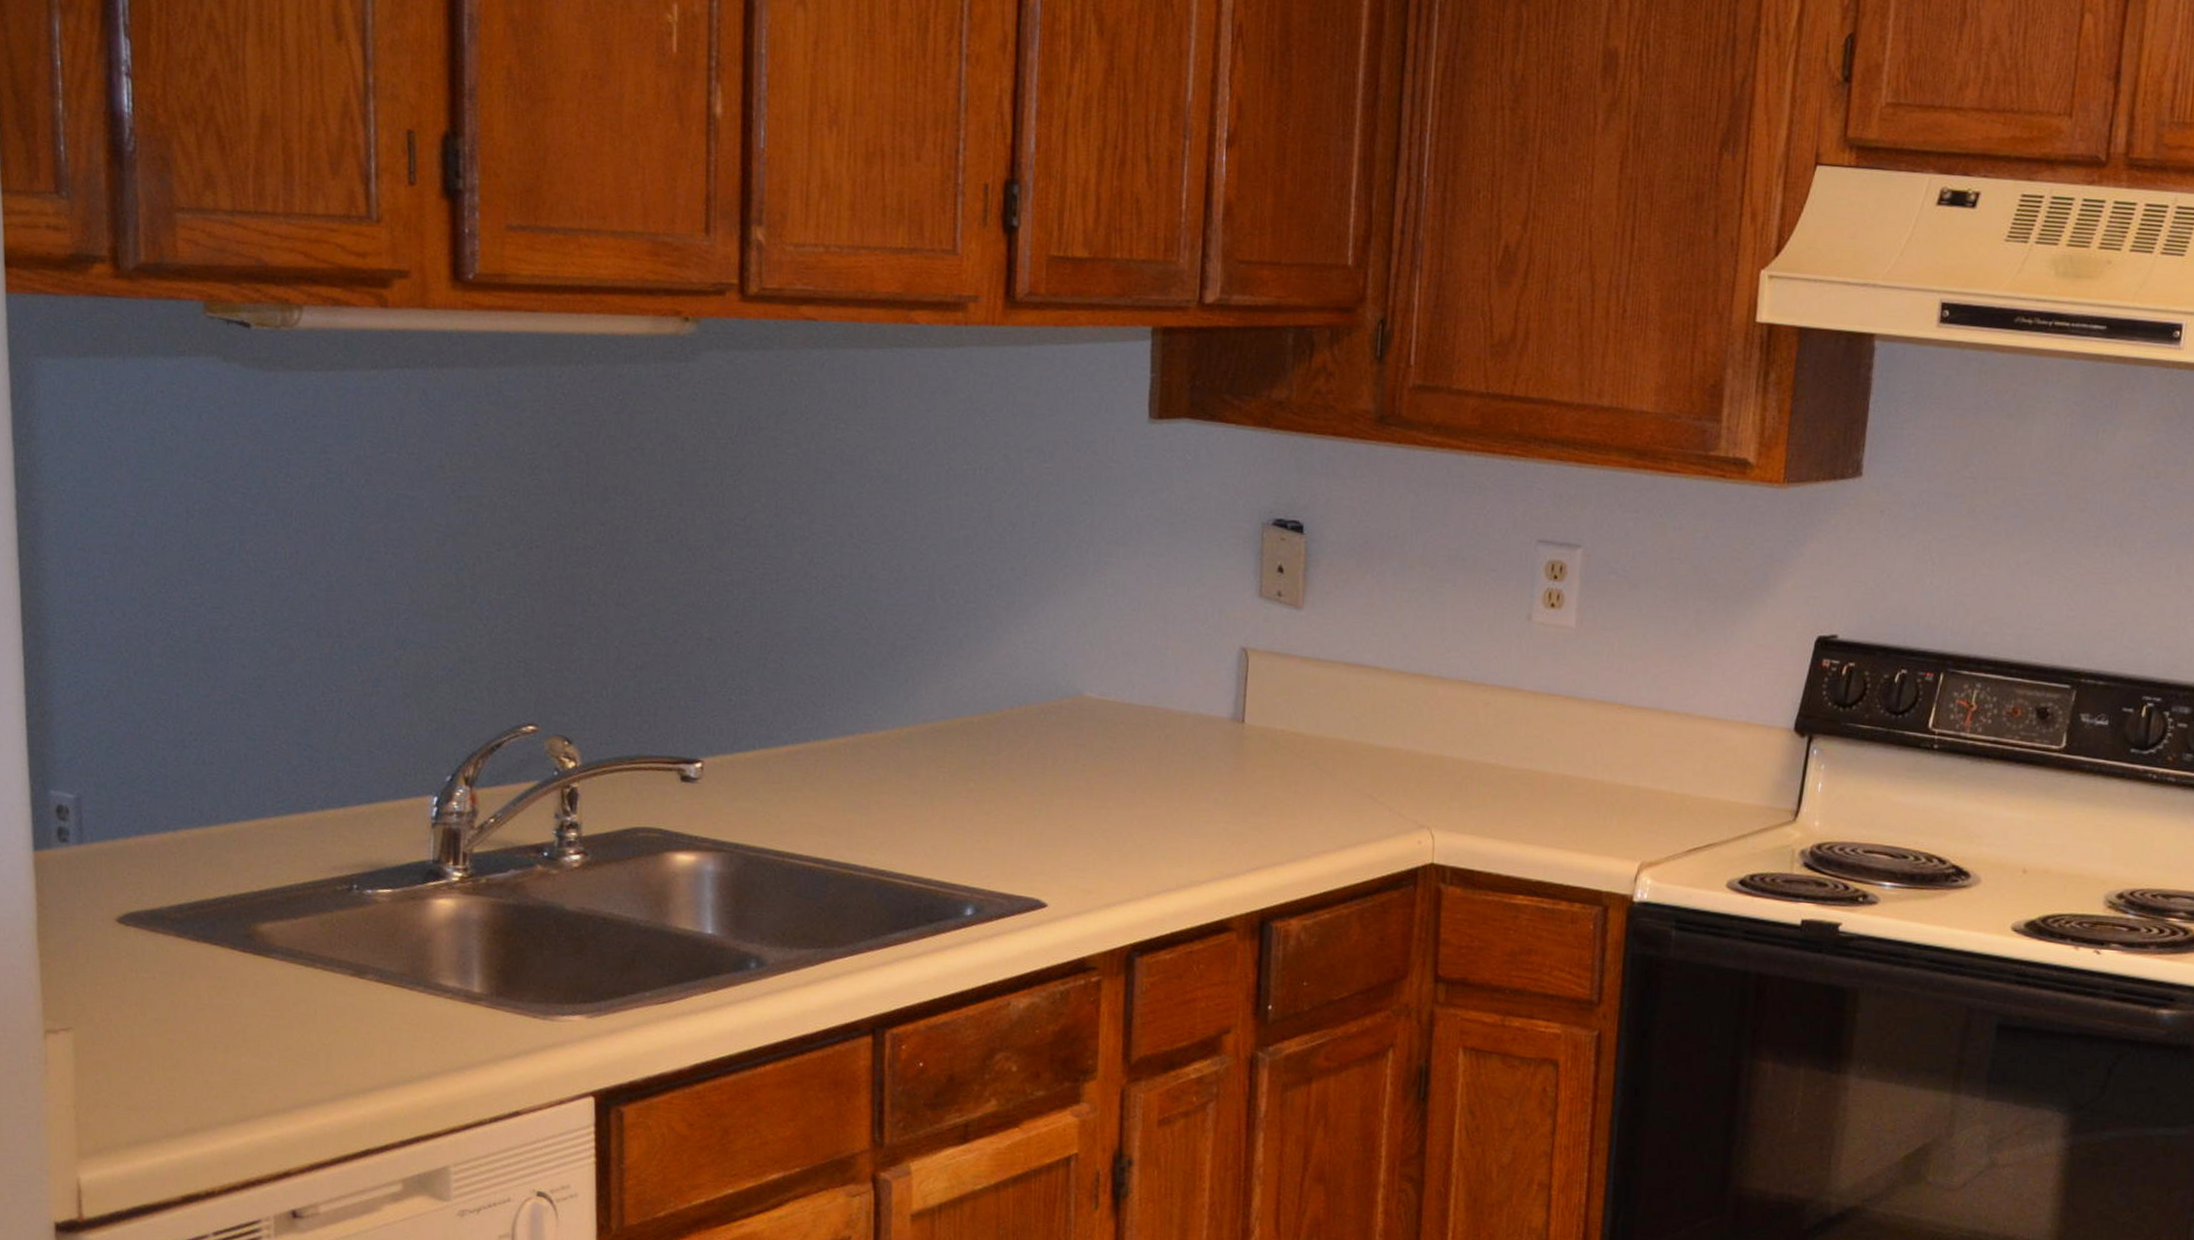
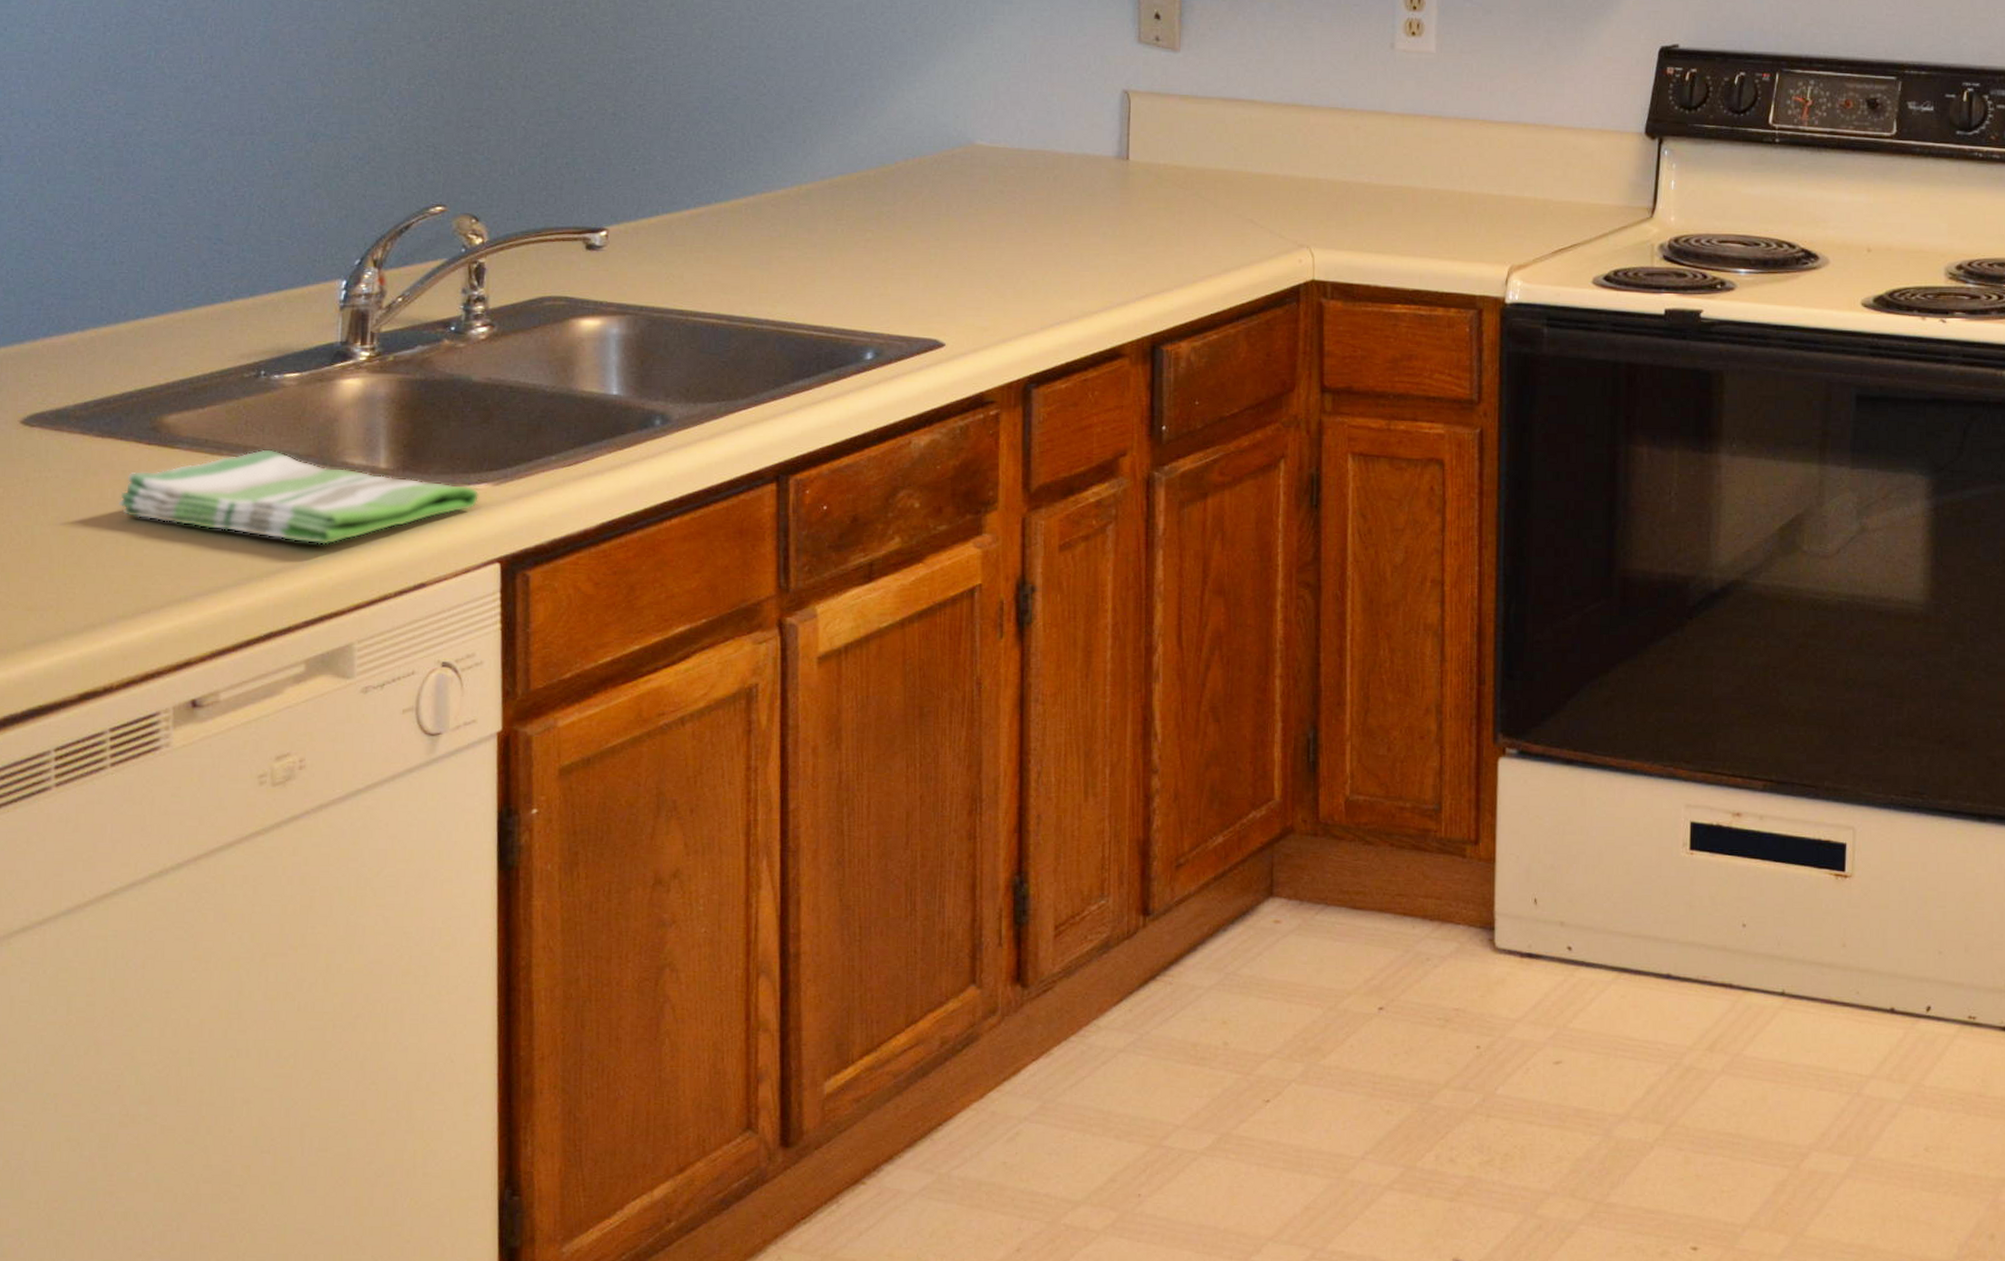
dish towel: none [214,964,574,1066] -> present [117,449,480,545]

